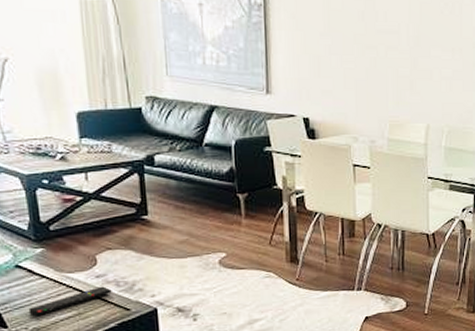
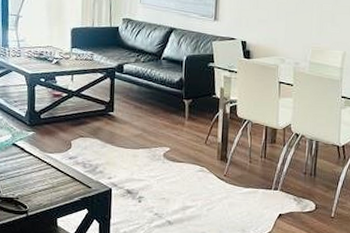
remote control: present [28,286,112,317] -> none [17,166,79,186]

